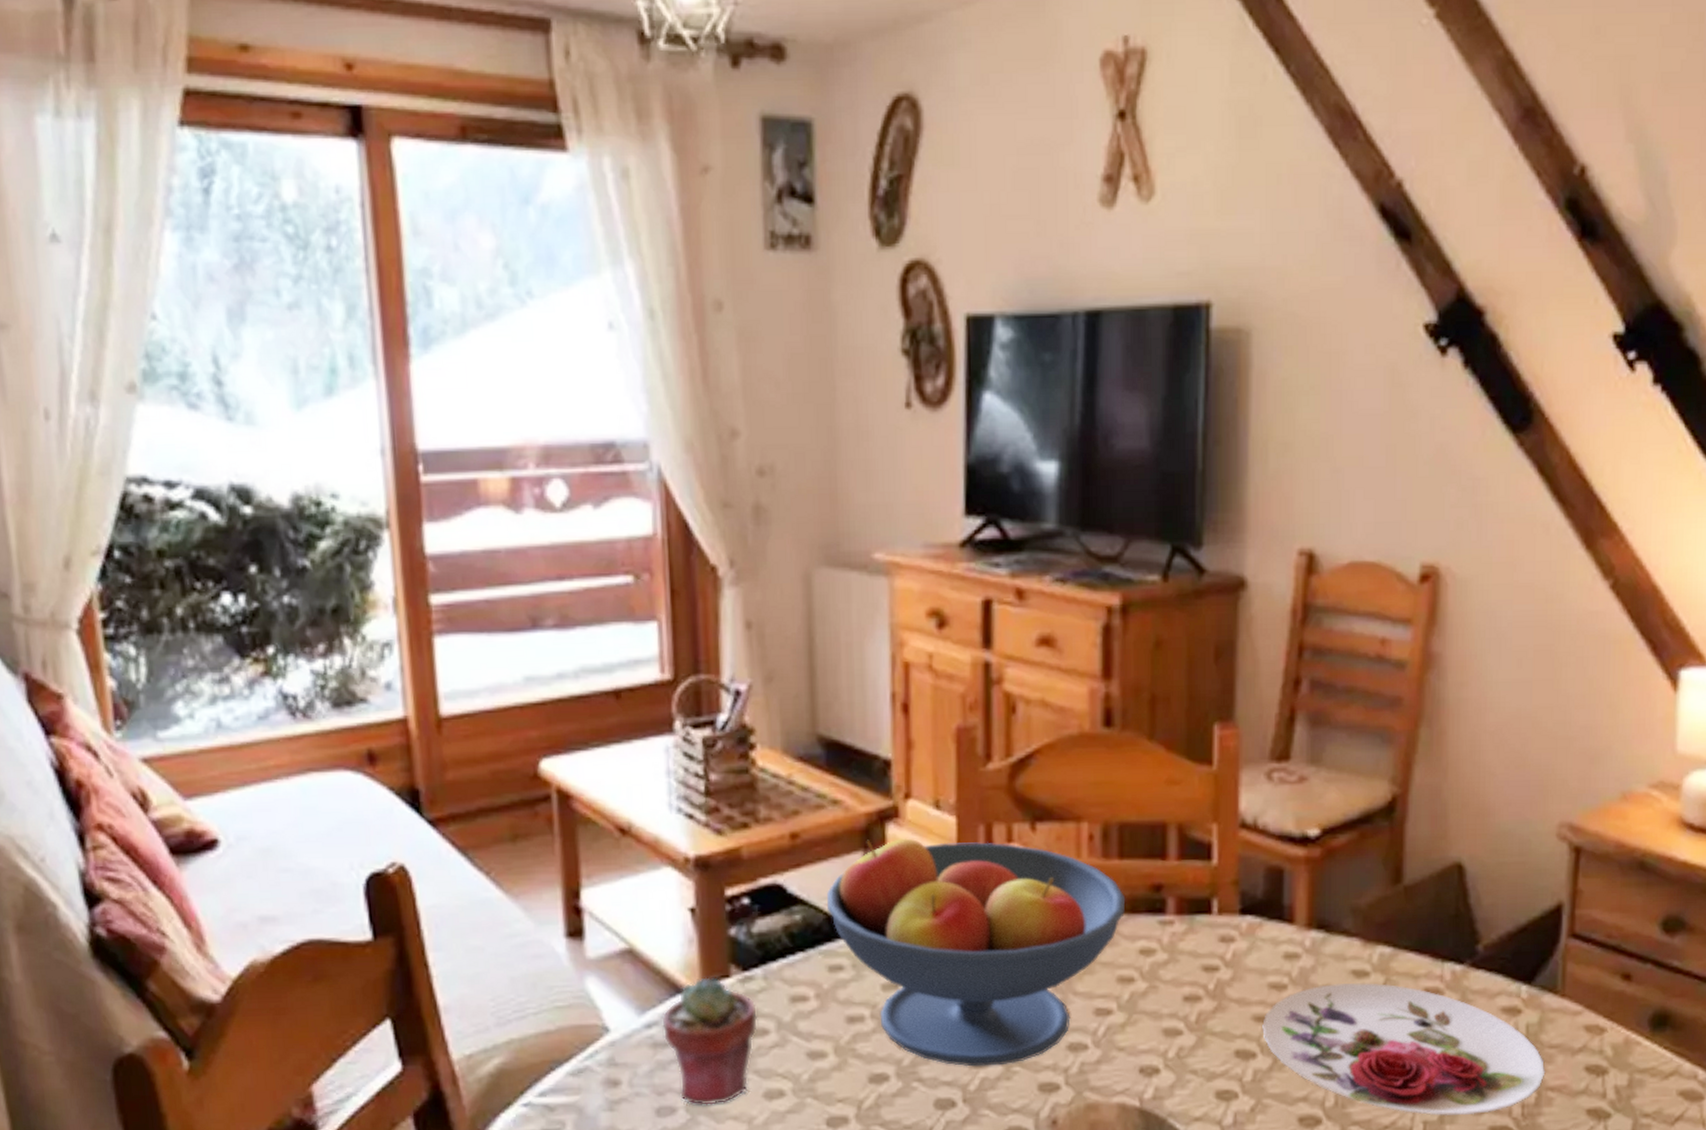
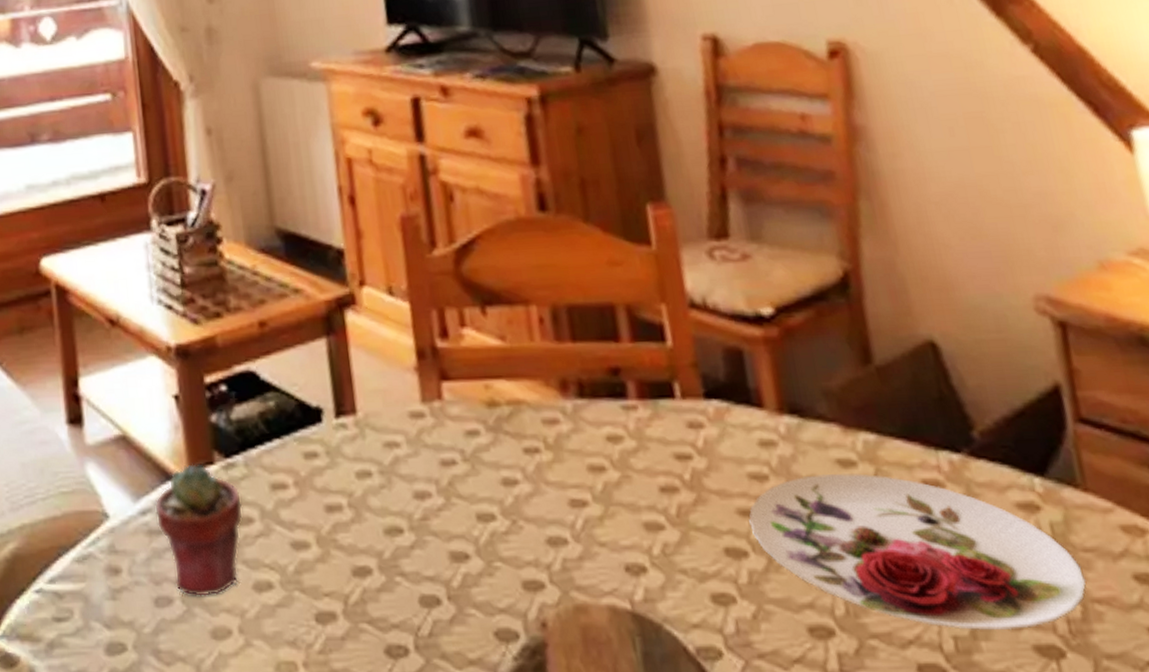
fruit bowl: present [827,838,1126,1067] -> none [296,324,586,561]

